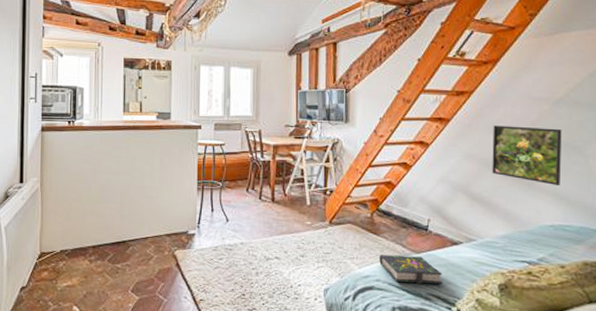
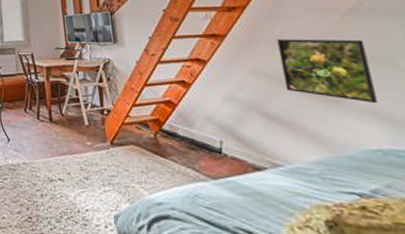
book: present [379,255,442,285] -> none [171,180,251,217]

